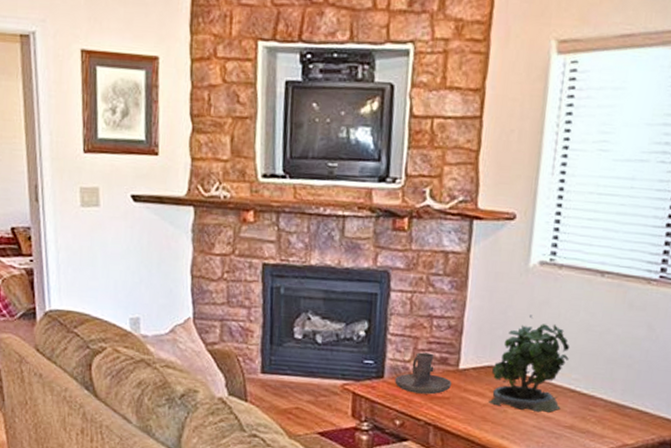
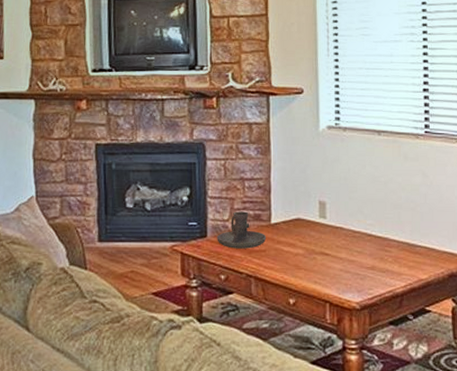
potted plant: present [488,315,569,413] -> none [300,171,362,257]

